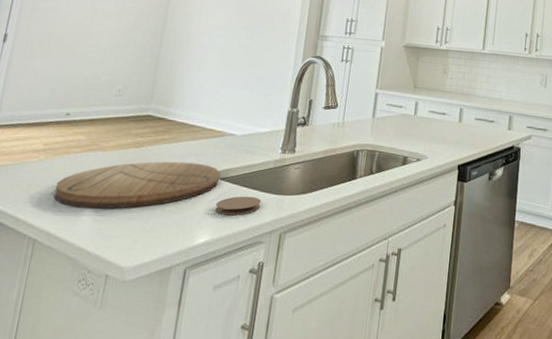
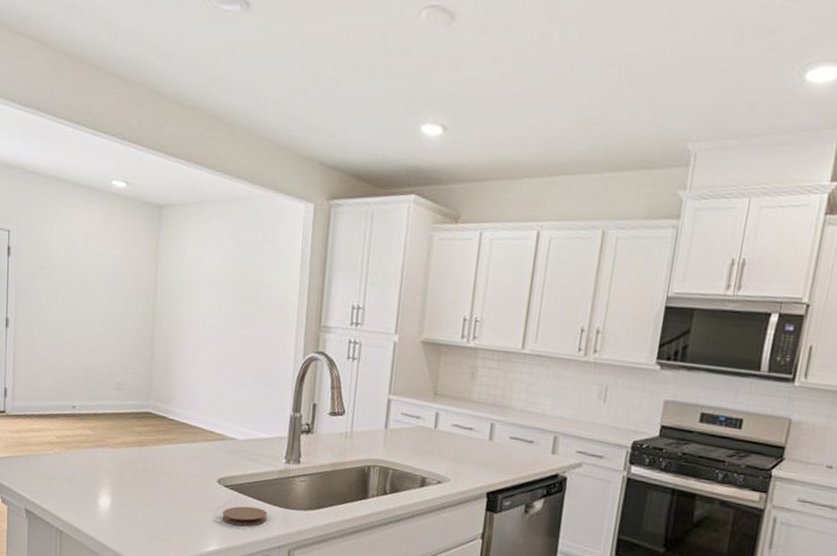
cutting board: present [53,161,220,209] -> none [72,462,224,508]

